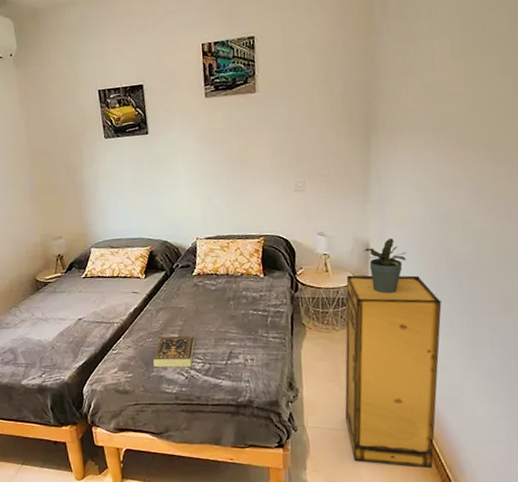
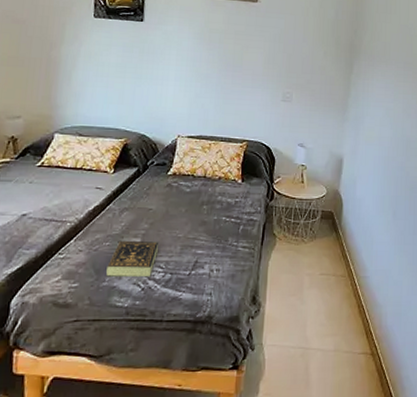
storage cabinet: present [345,275,442,469] -> none [303,188,398,387]
potted plant: present [363,239,406,294] -> none [337,156,373,209]

